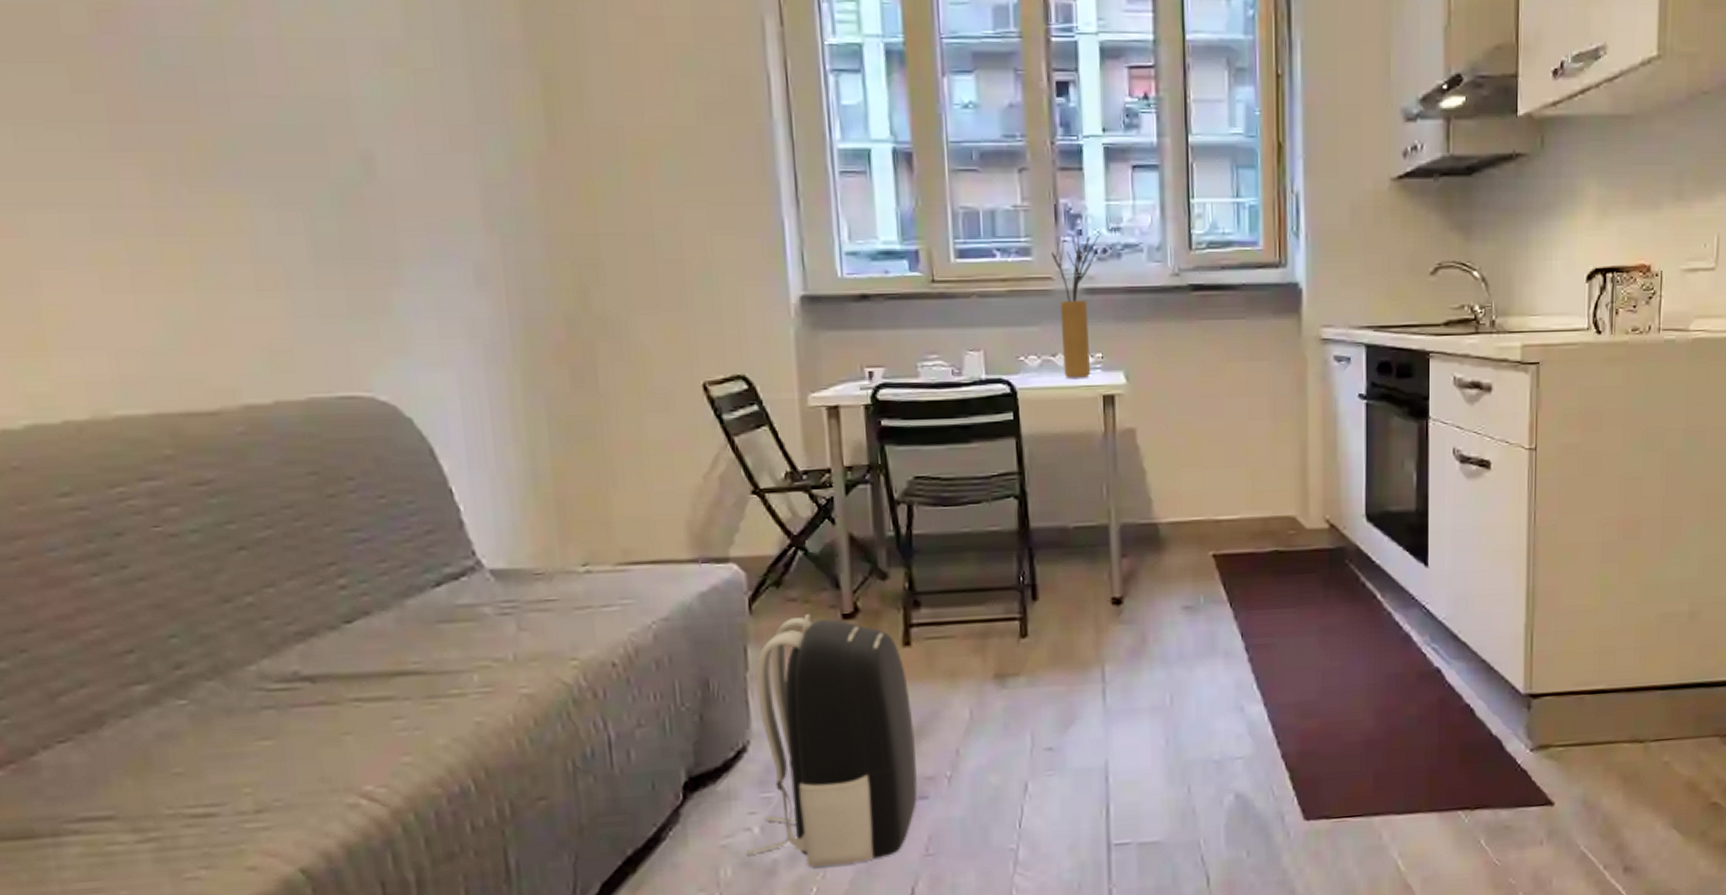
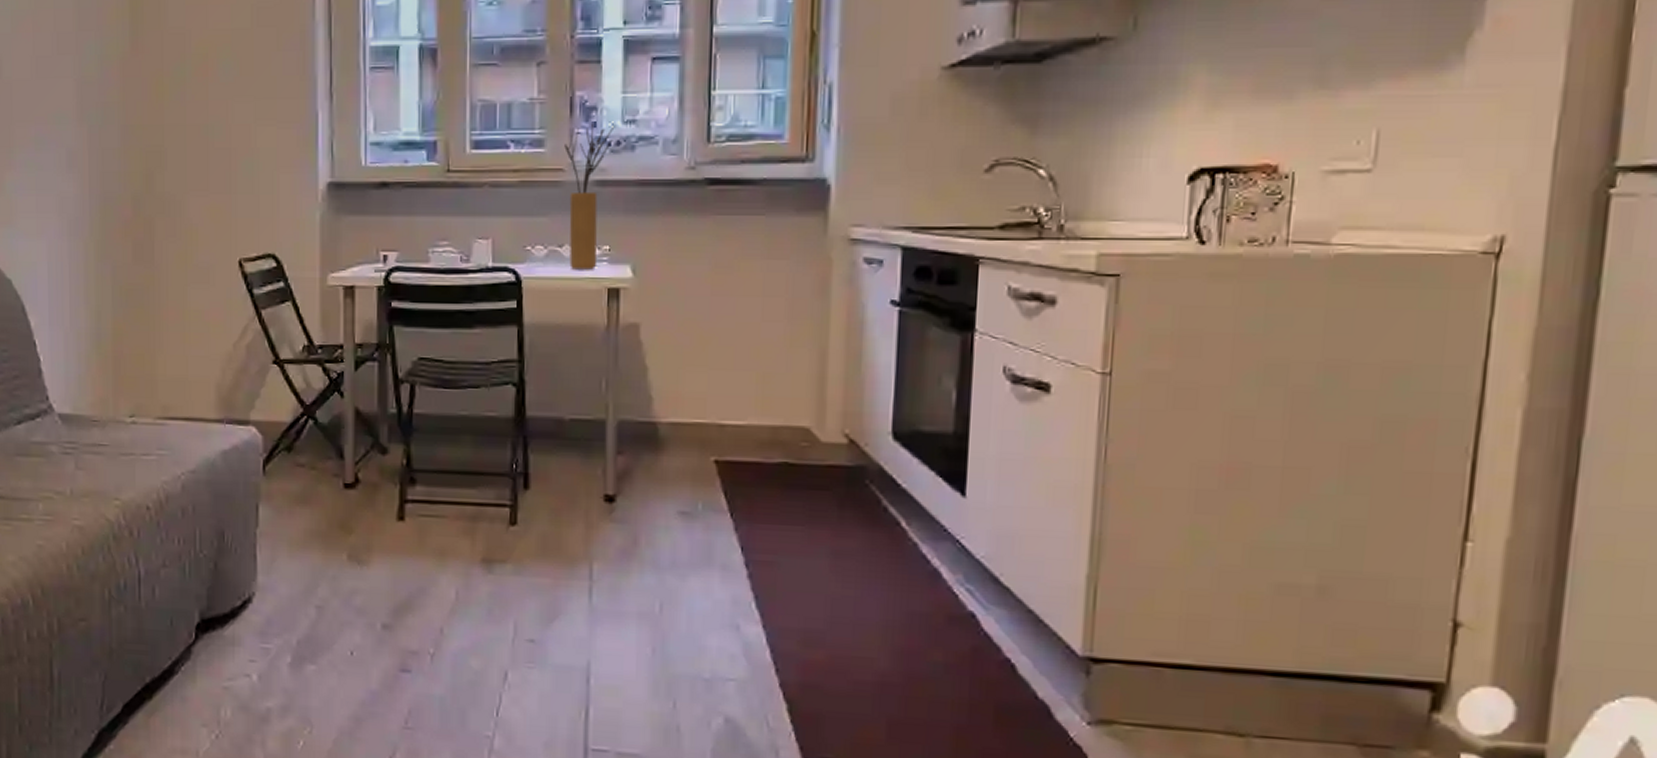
backpack: present [746,614,918,867] -> none [244,480,402,724]

